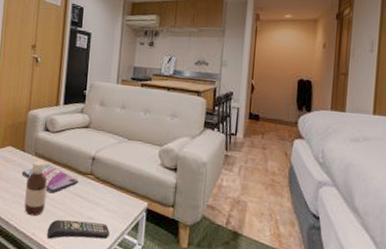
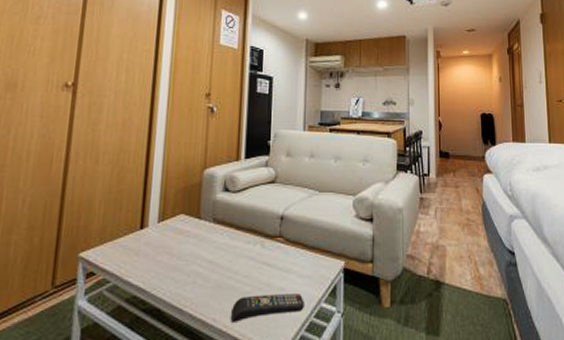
video game case: present [21,164,79,194] -> none [197,231,266,266]
bottle: present [24,160,48,217] -> none [201,228,229,297]

